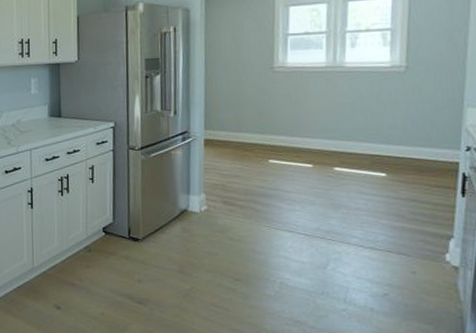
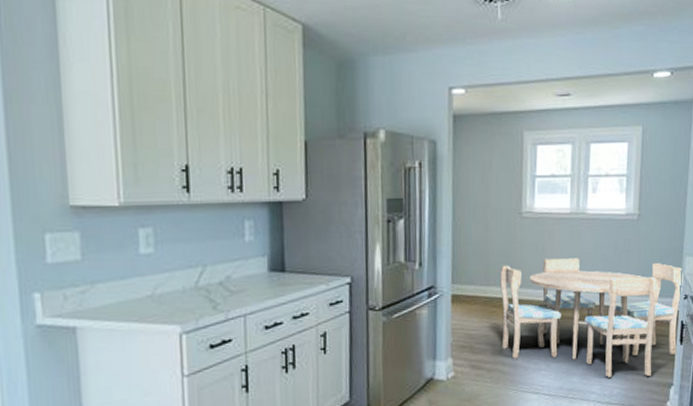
dining set: none [251,108,465,226] -> present [500,258,683,378]

